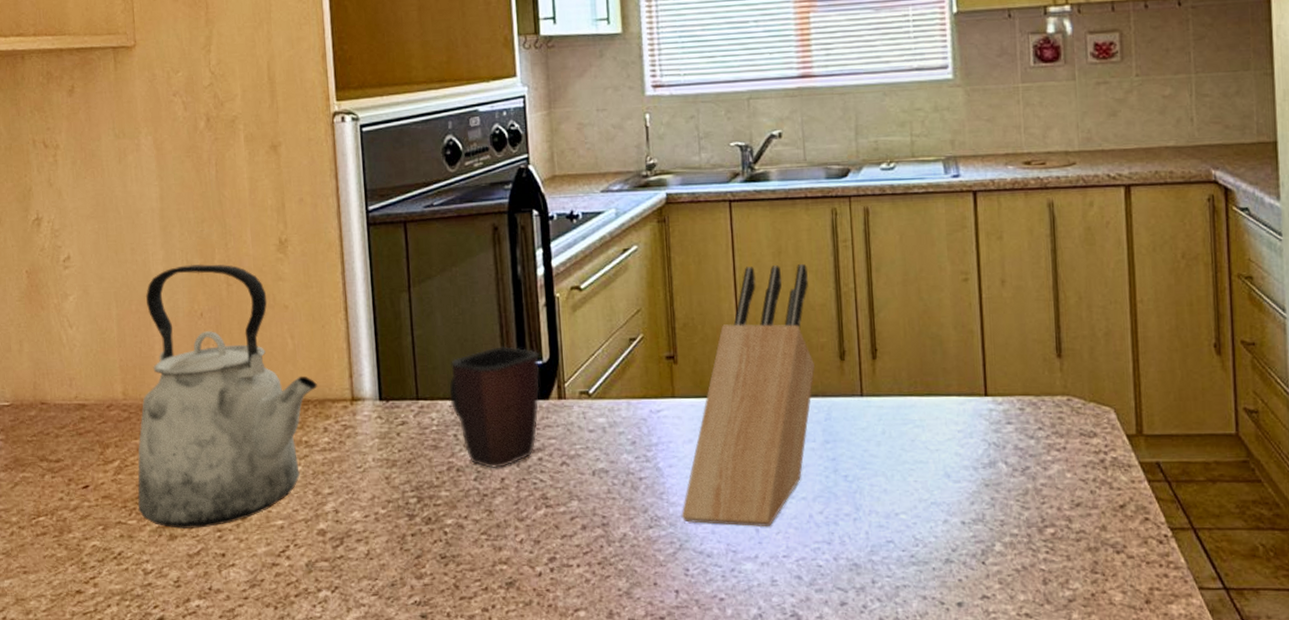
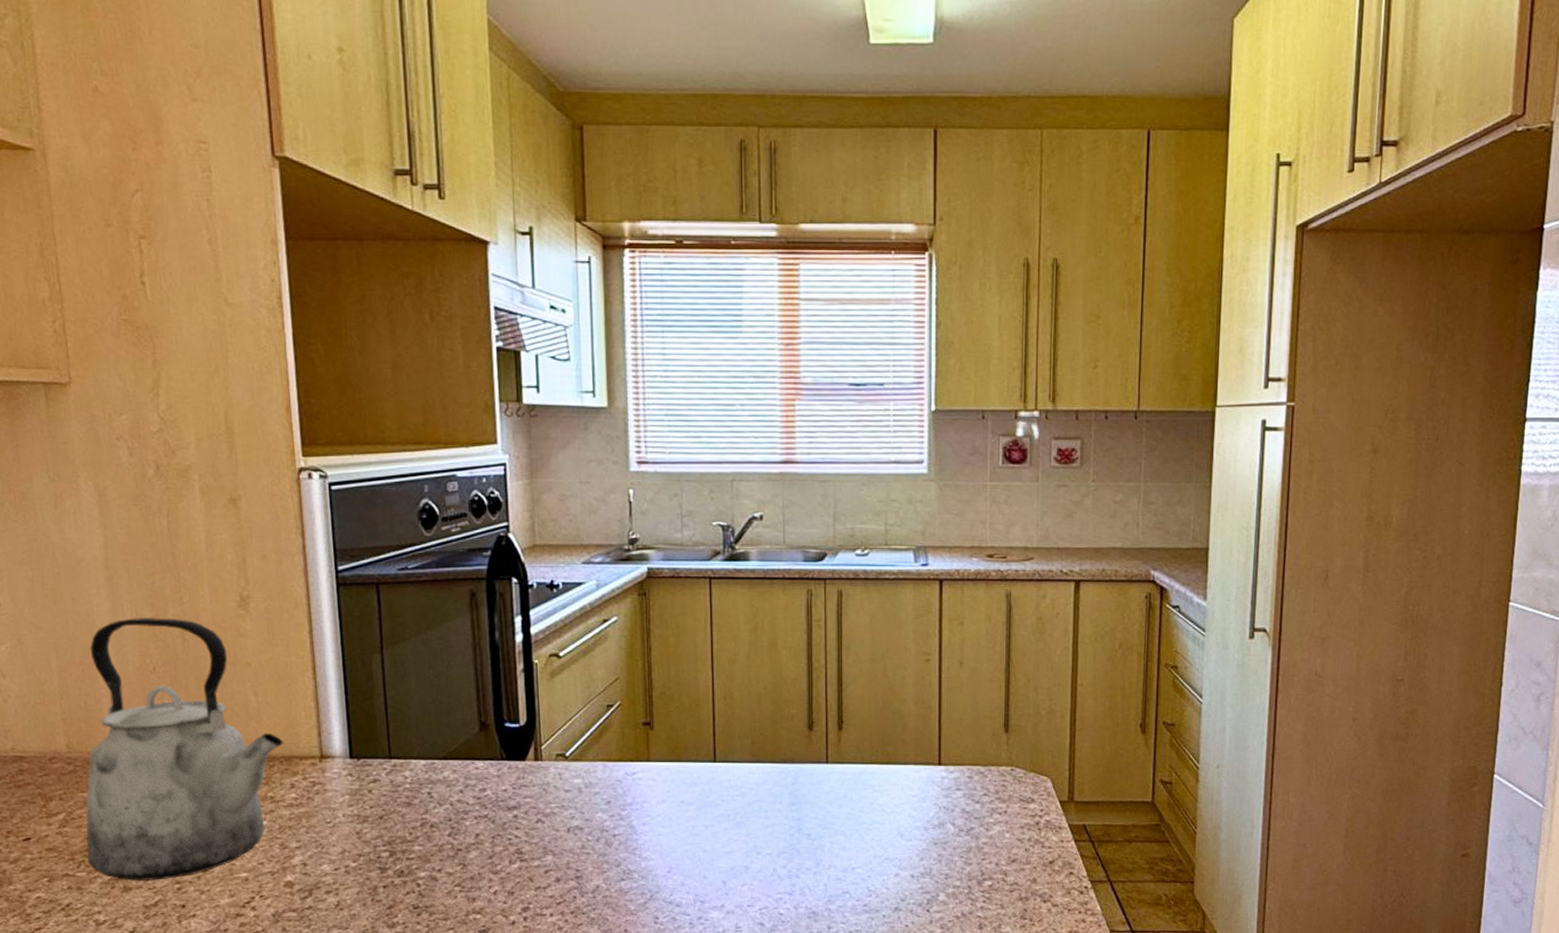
mug: present [448,346,540,469] -> none [422,709,517,825]
knife block: present [681,264,816,526] -> none [653,641,786,879]

